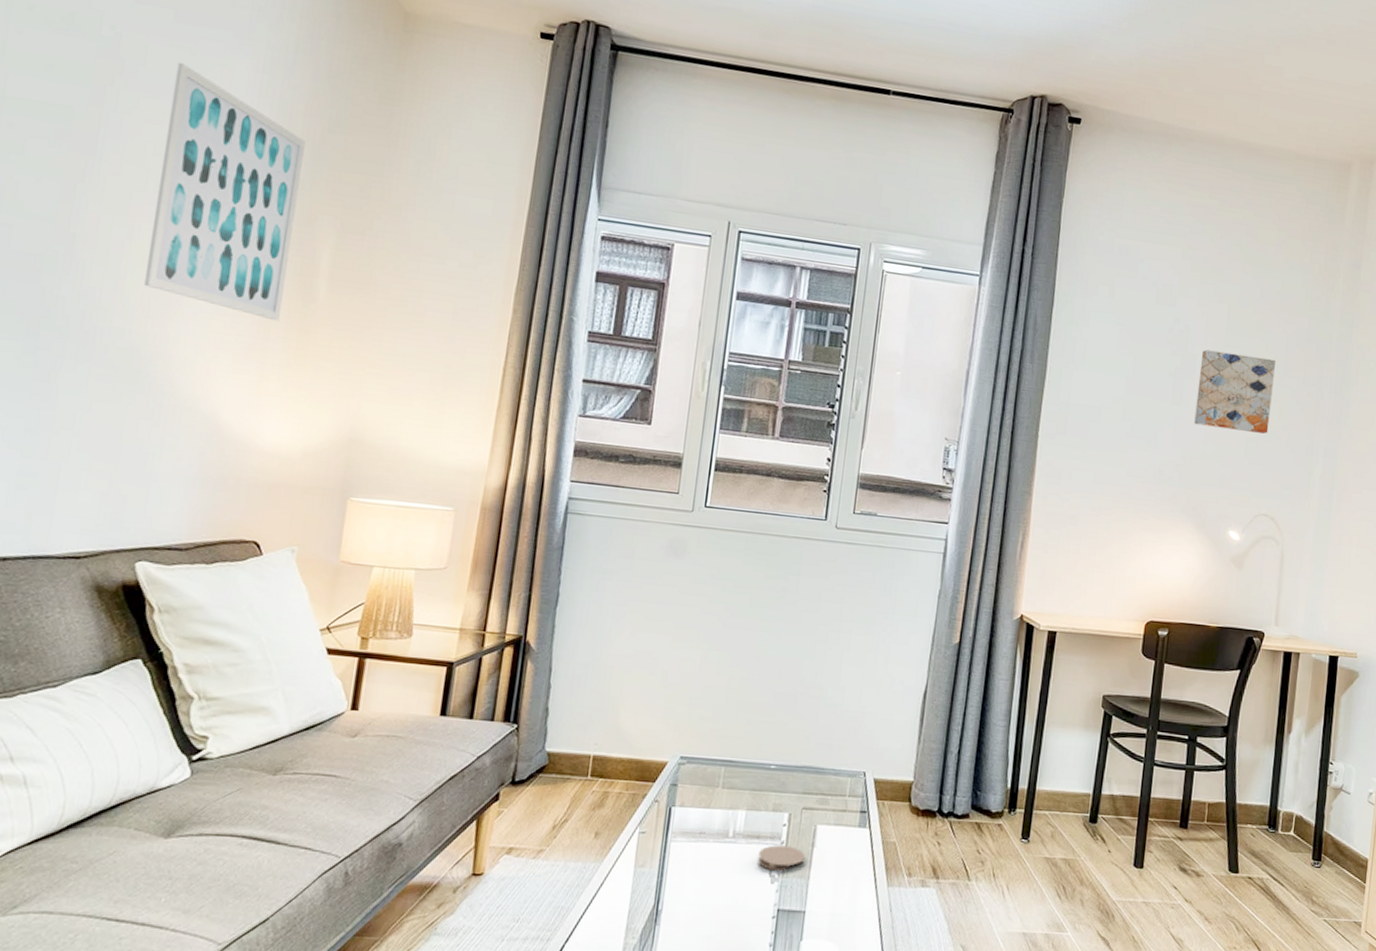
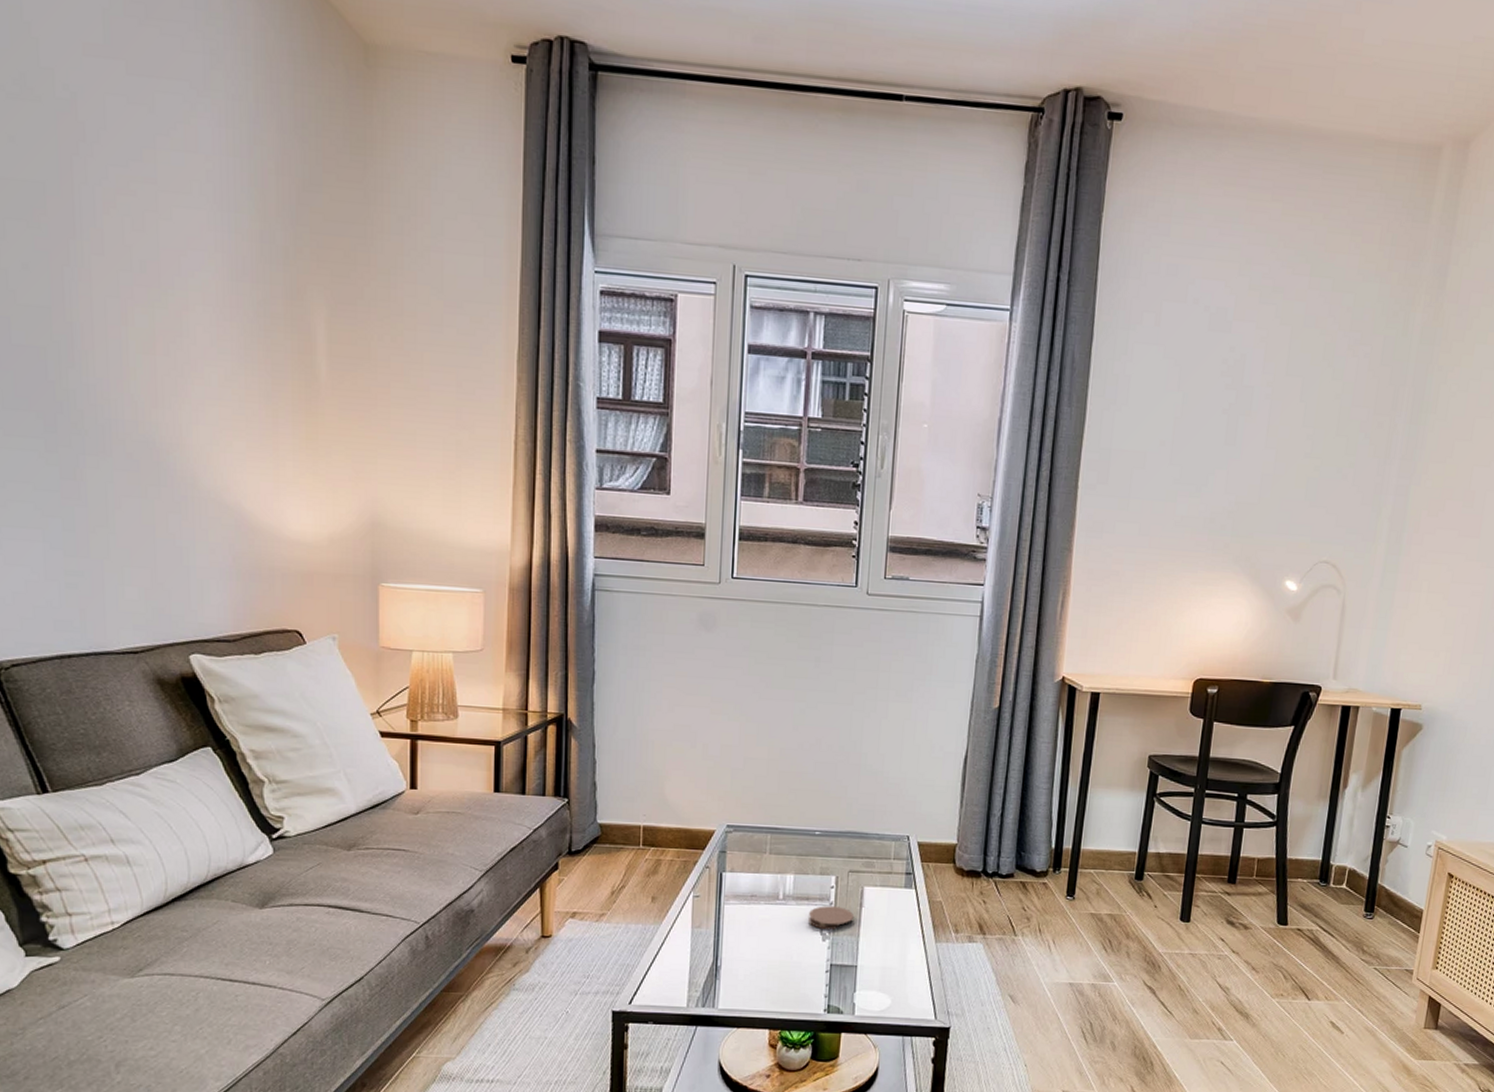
wall art: present [145,62,306,321] -> none [138,122,285,404]
wall art: present [1194,349,1276,434] -> none [1249,381,1343,473]

